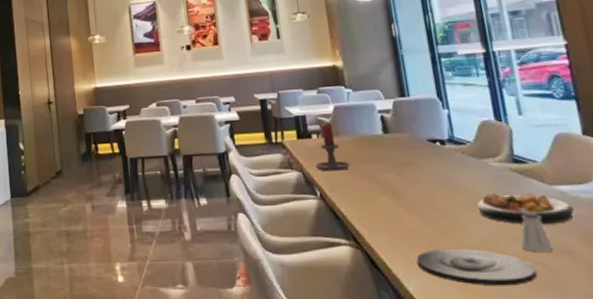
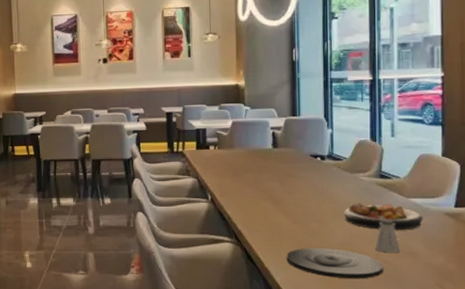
candle holder: present [314,123,351,171] -> none [209,137,241,179]

